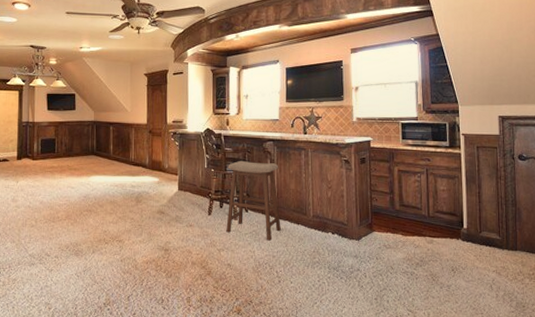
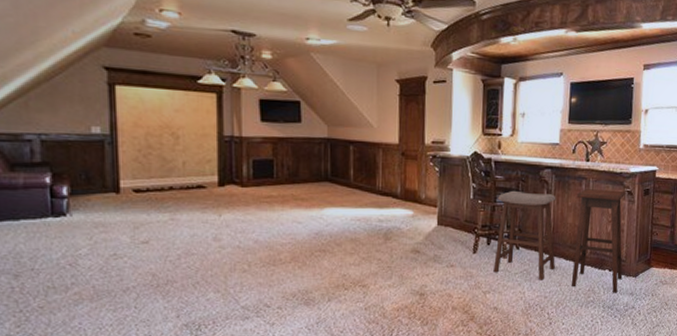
bar stool: none [296,158,346,255] -> present [571,189,626,293]

